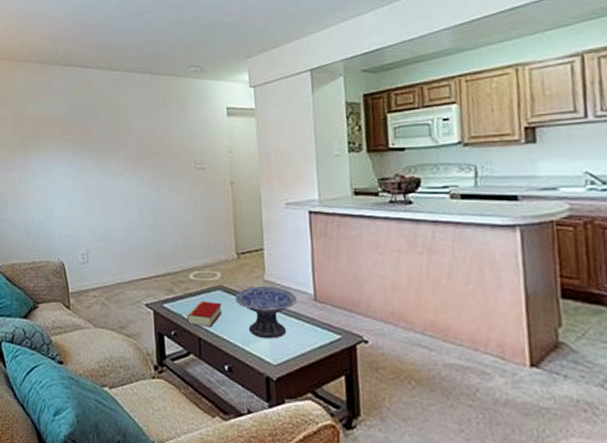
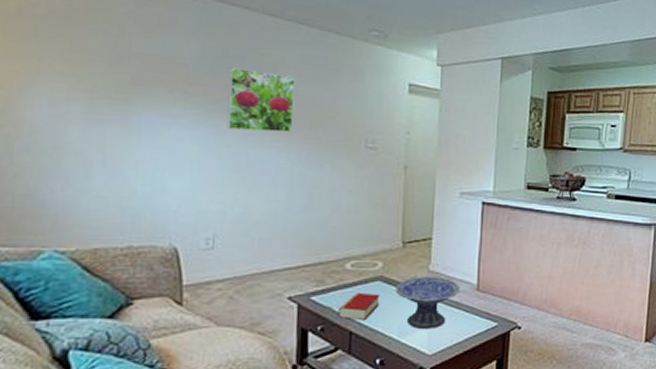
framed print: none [88,115,137,165] -> present [226,68,296,132]

